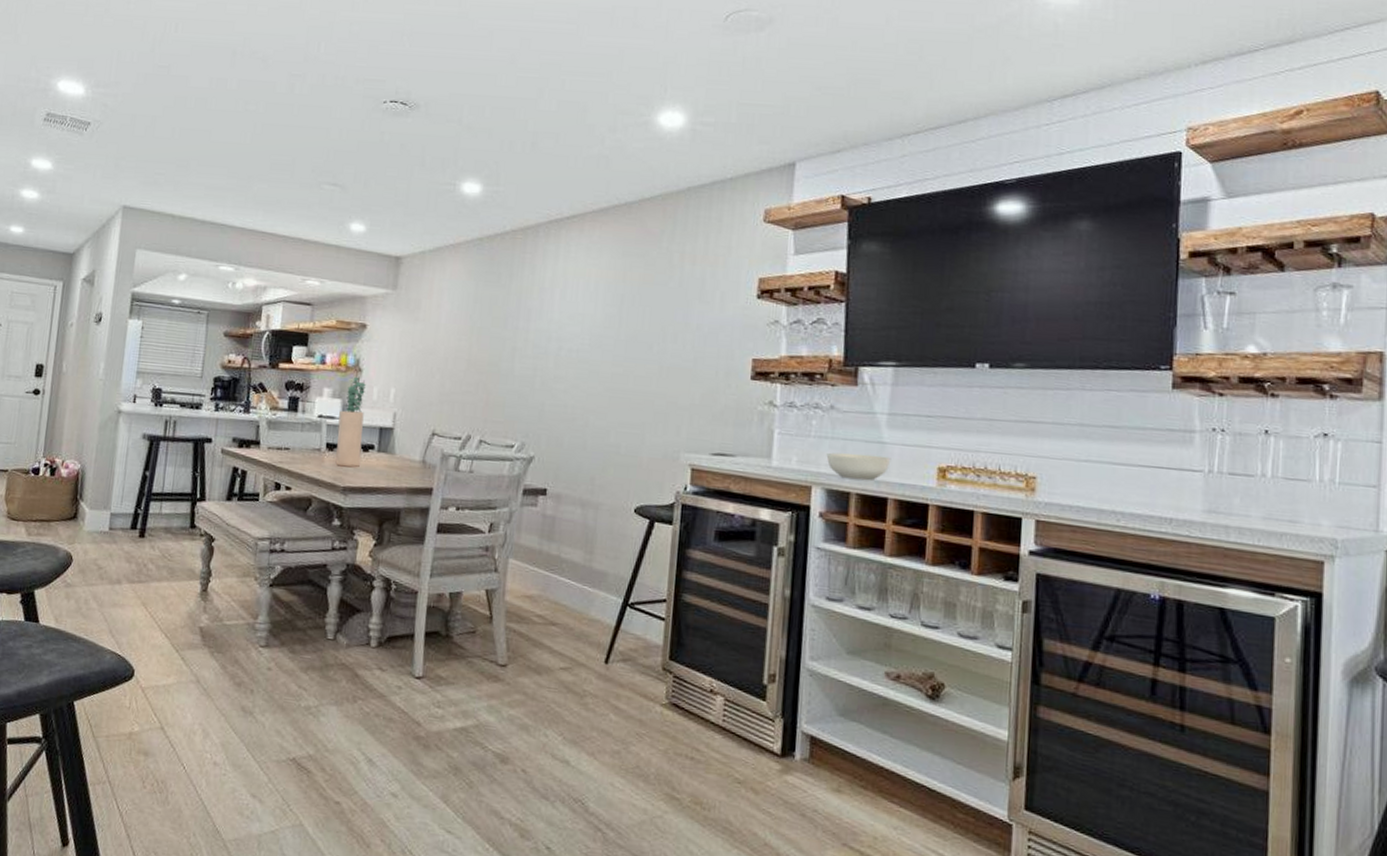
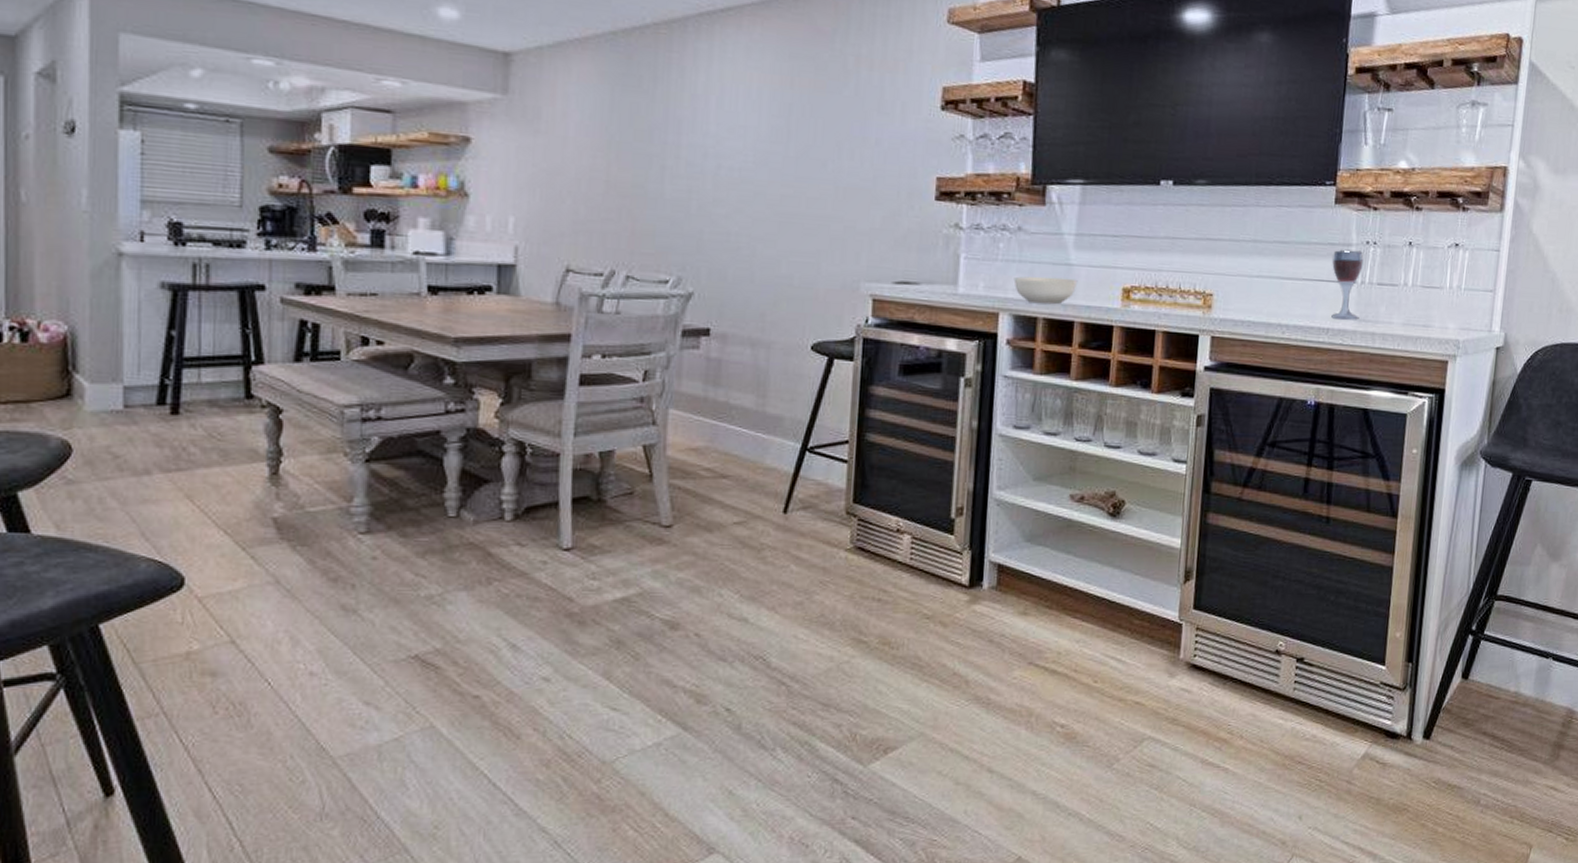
vase: present [335,372,366,468] -> none [441,198,476,314]
cup: none [1173,437,1209,512] -> present [1331,250,1363,321]

